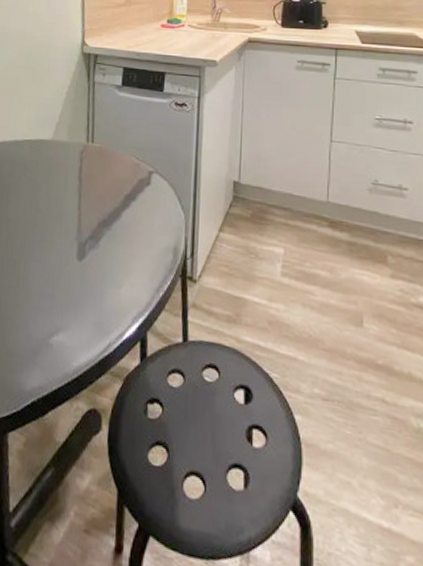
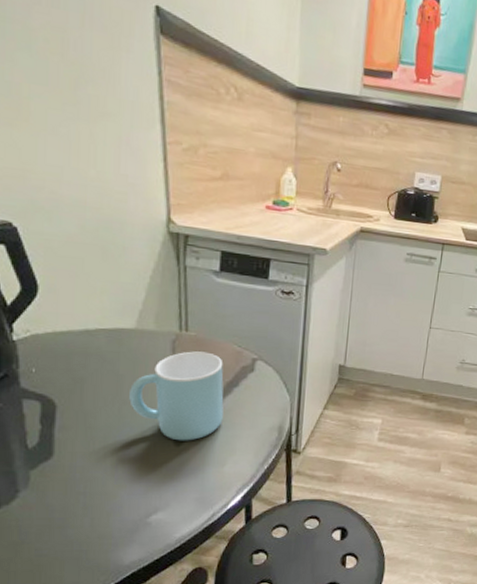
mug: none [43,162,123,256] -> present [129,351,224,441]

